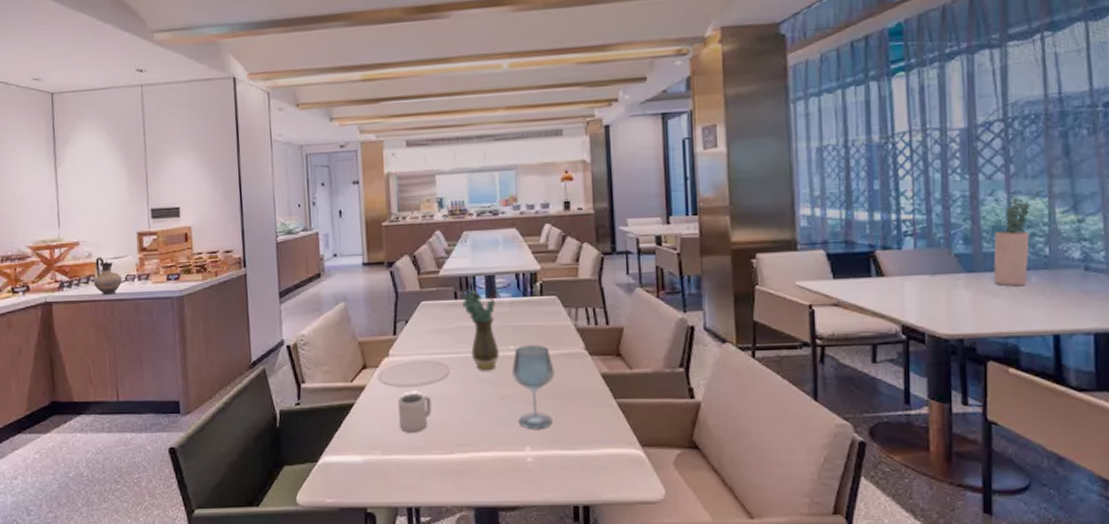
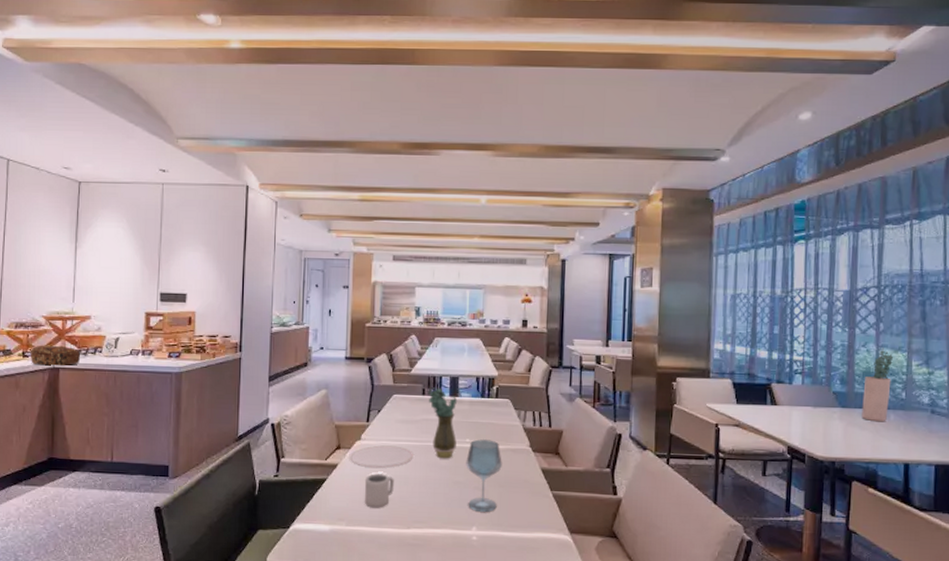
bread loaf: none [19,277,73,301] -> present [30,345,80,366]
jug: present [93,257,122,295] -> none [100,331,127,366]

